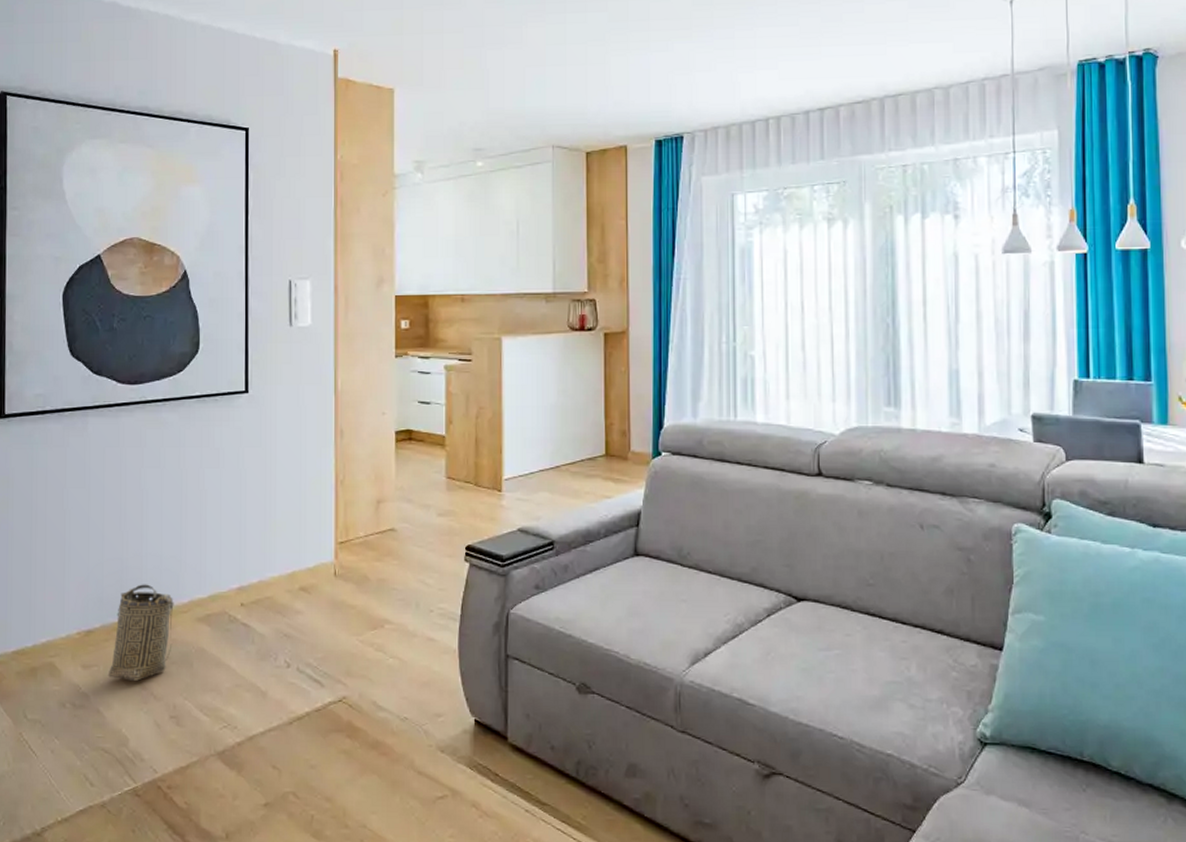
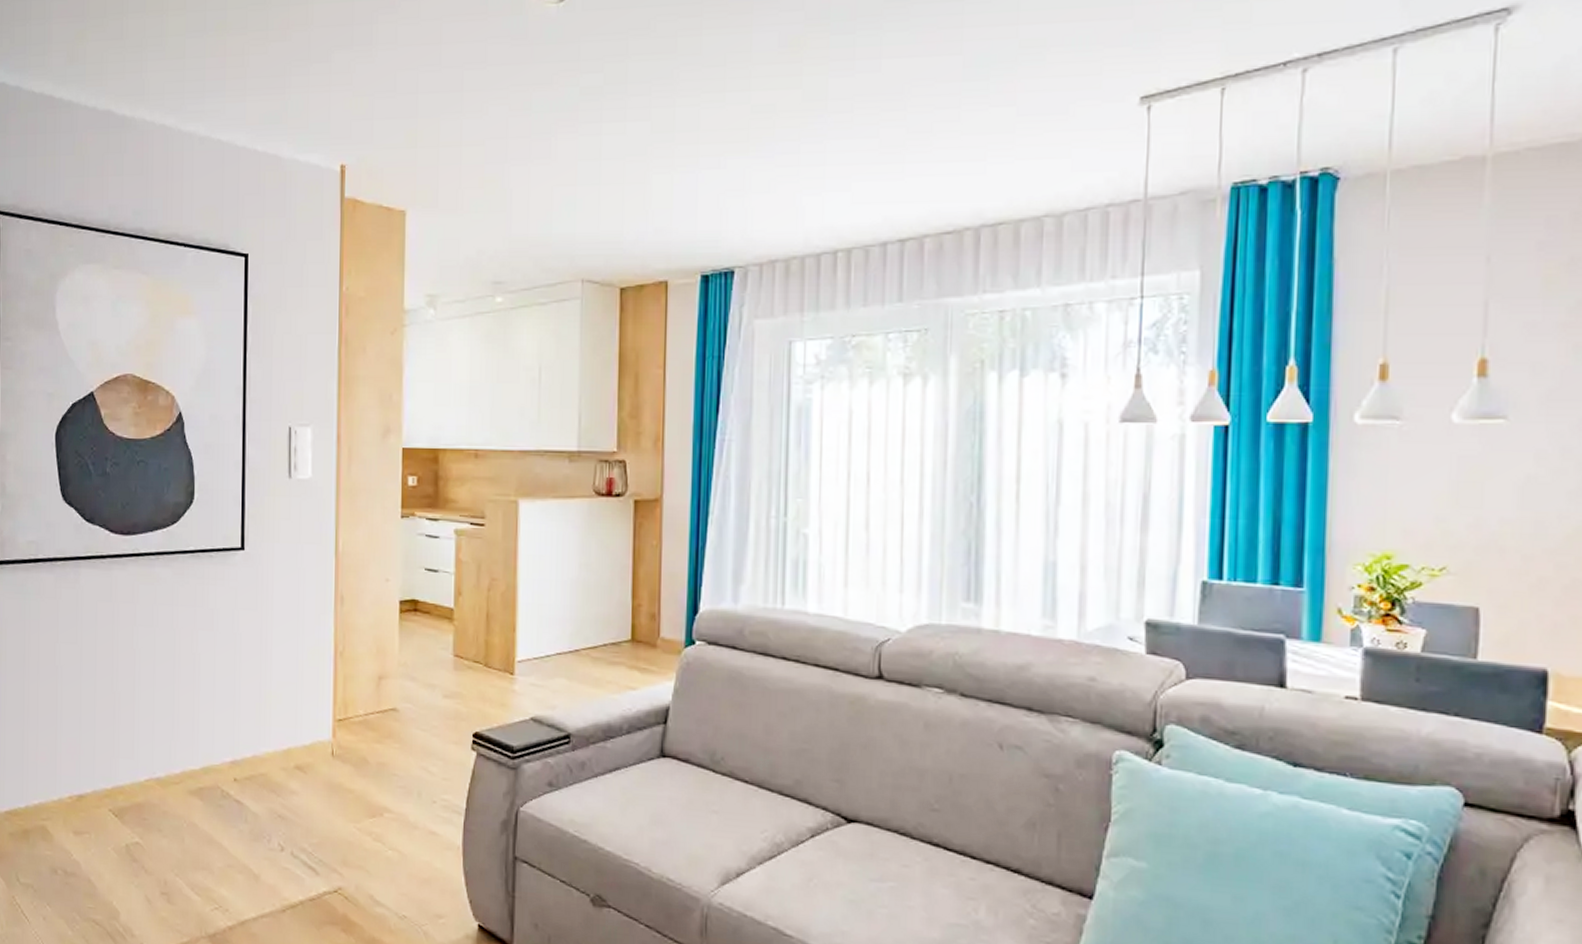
basket: present [107,584,174,681] -> none [99,750,166,852]

